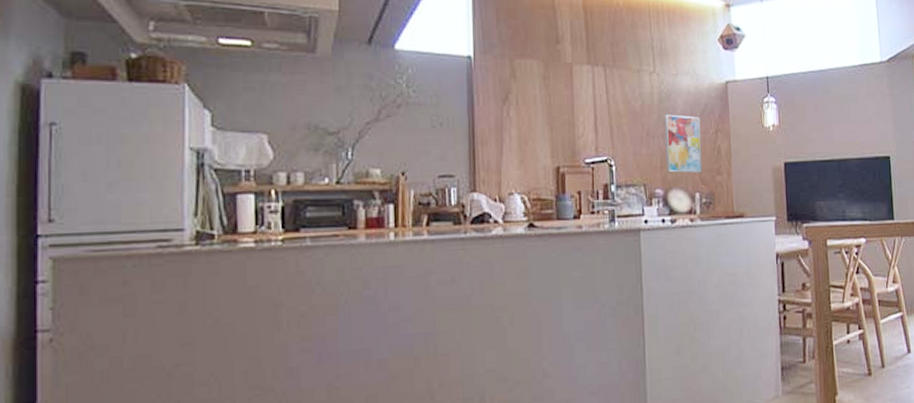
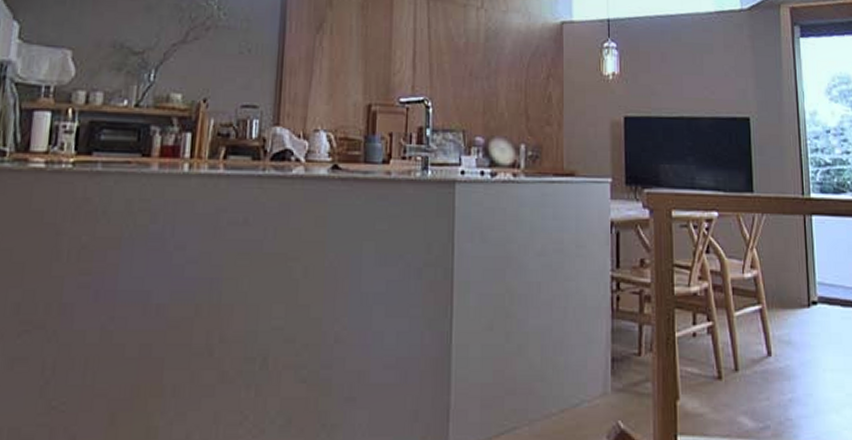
wall art: present [664,114,703,173] -> none [489,54,530,122]

